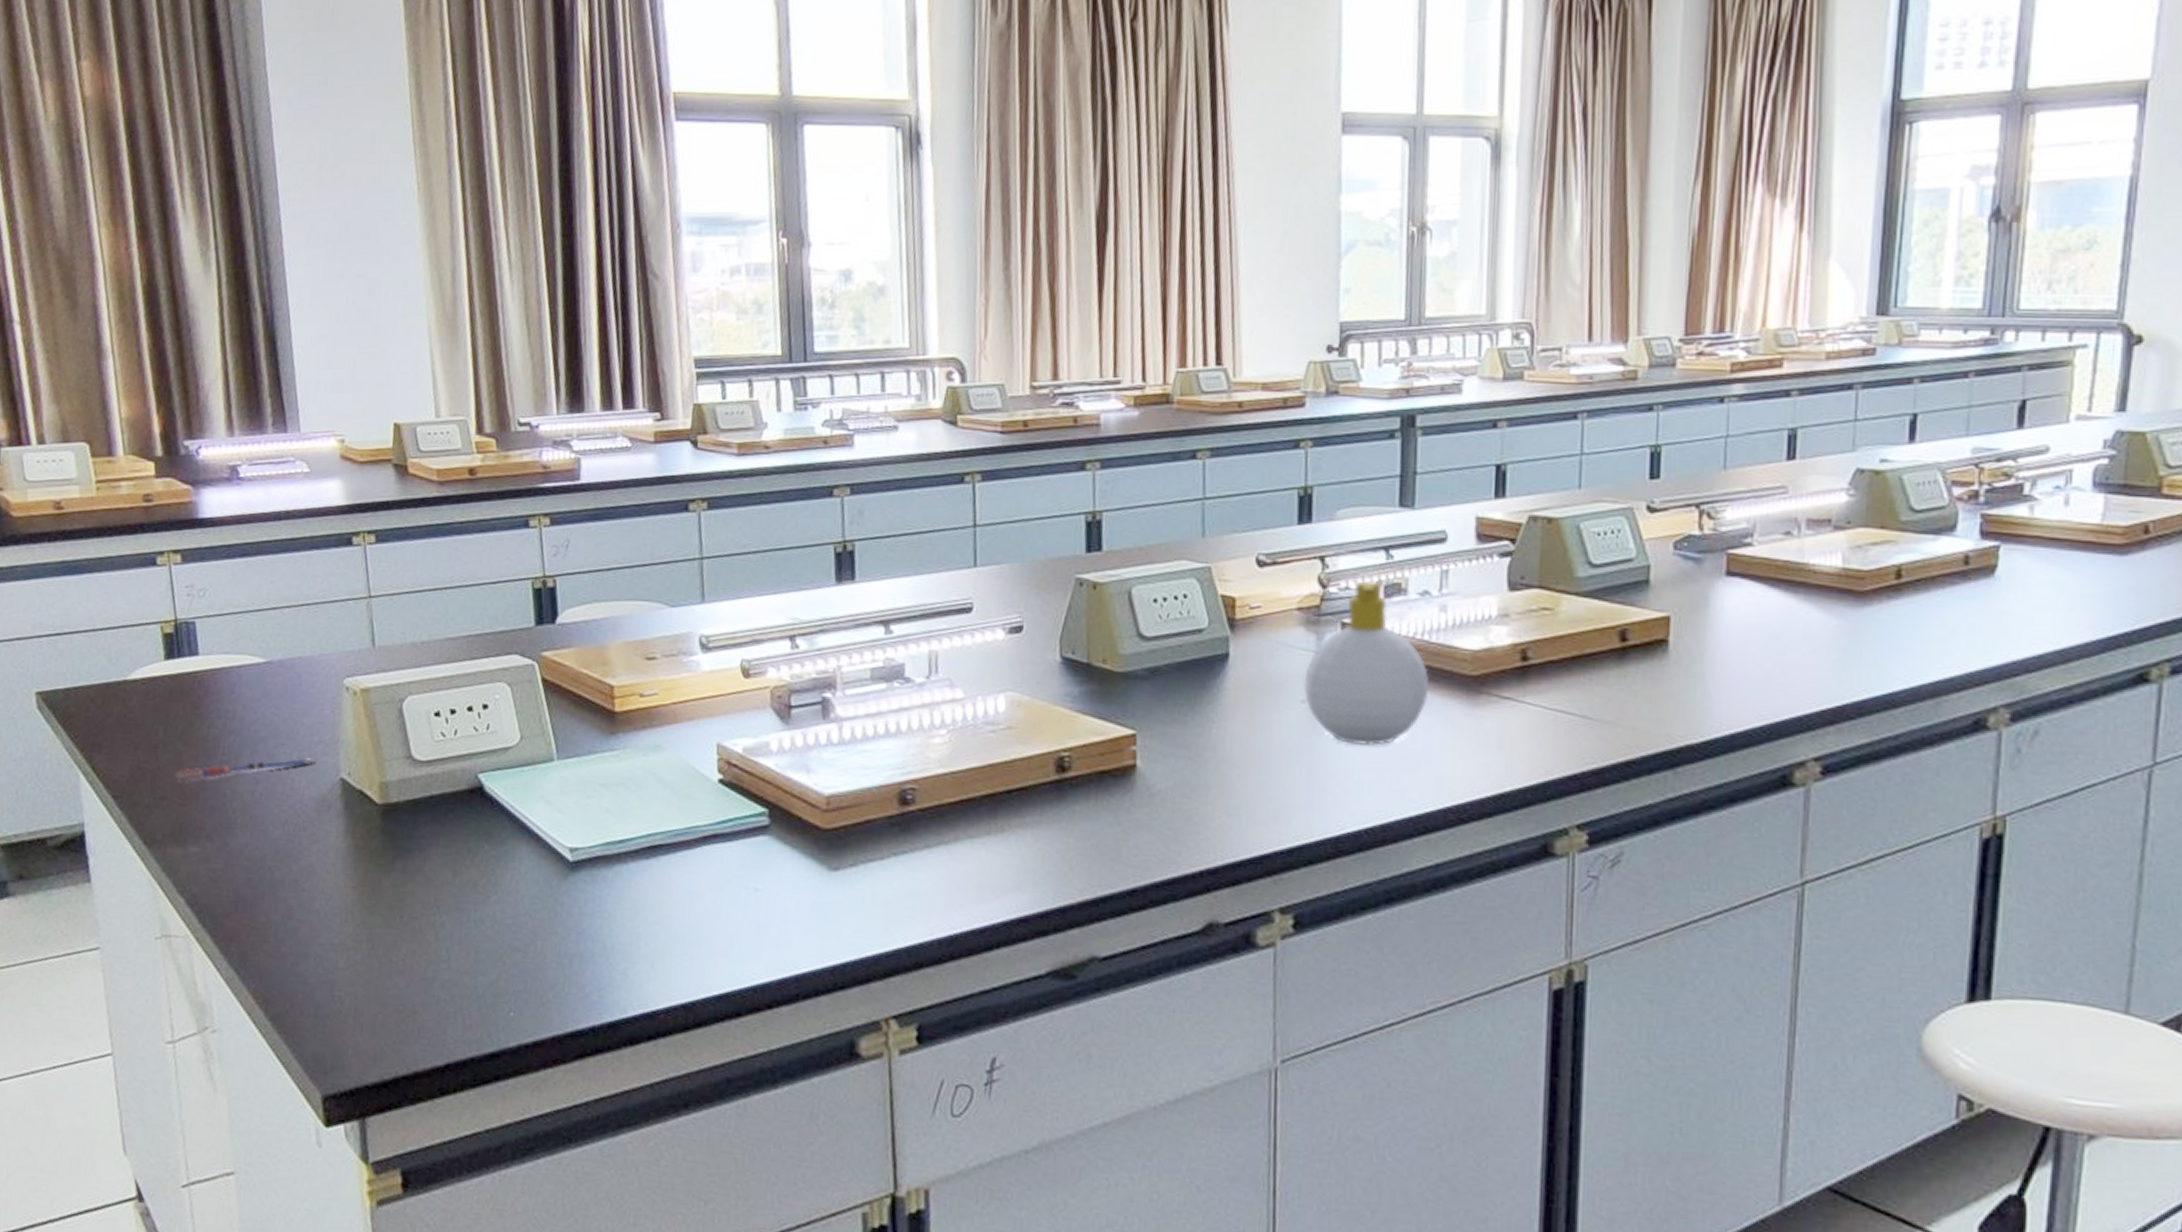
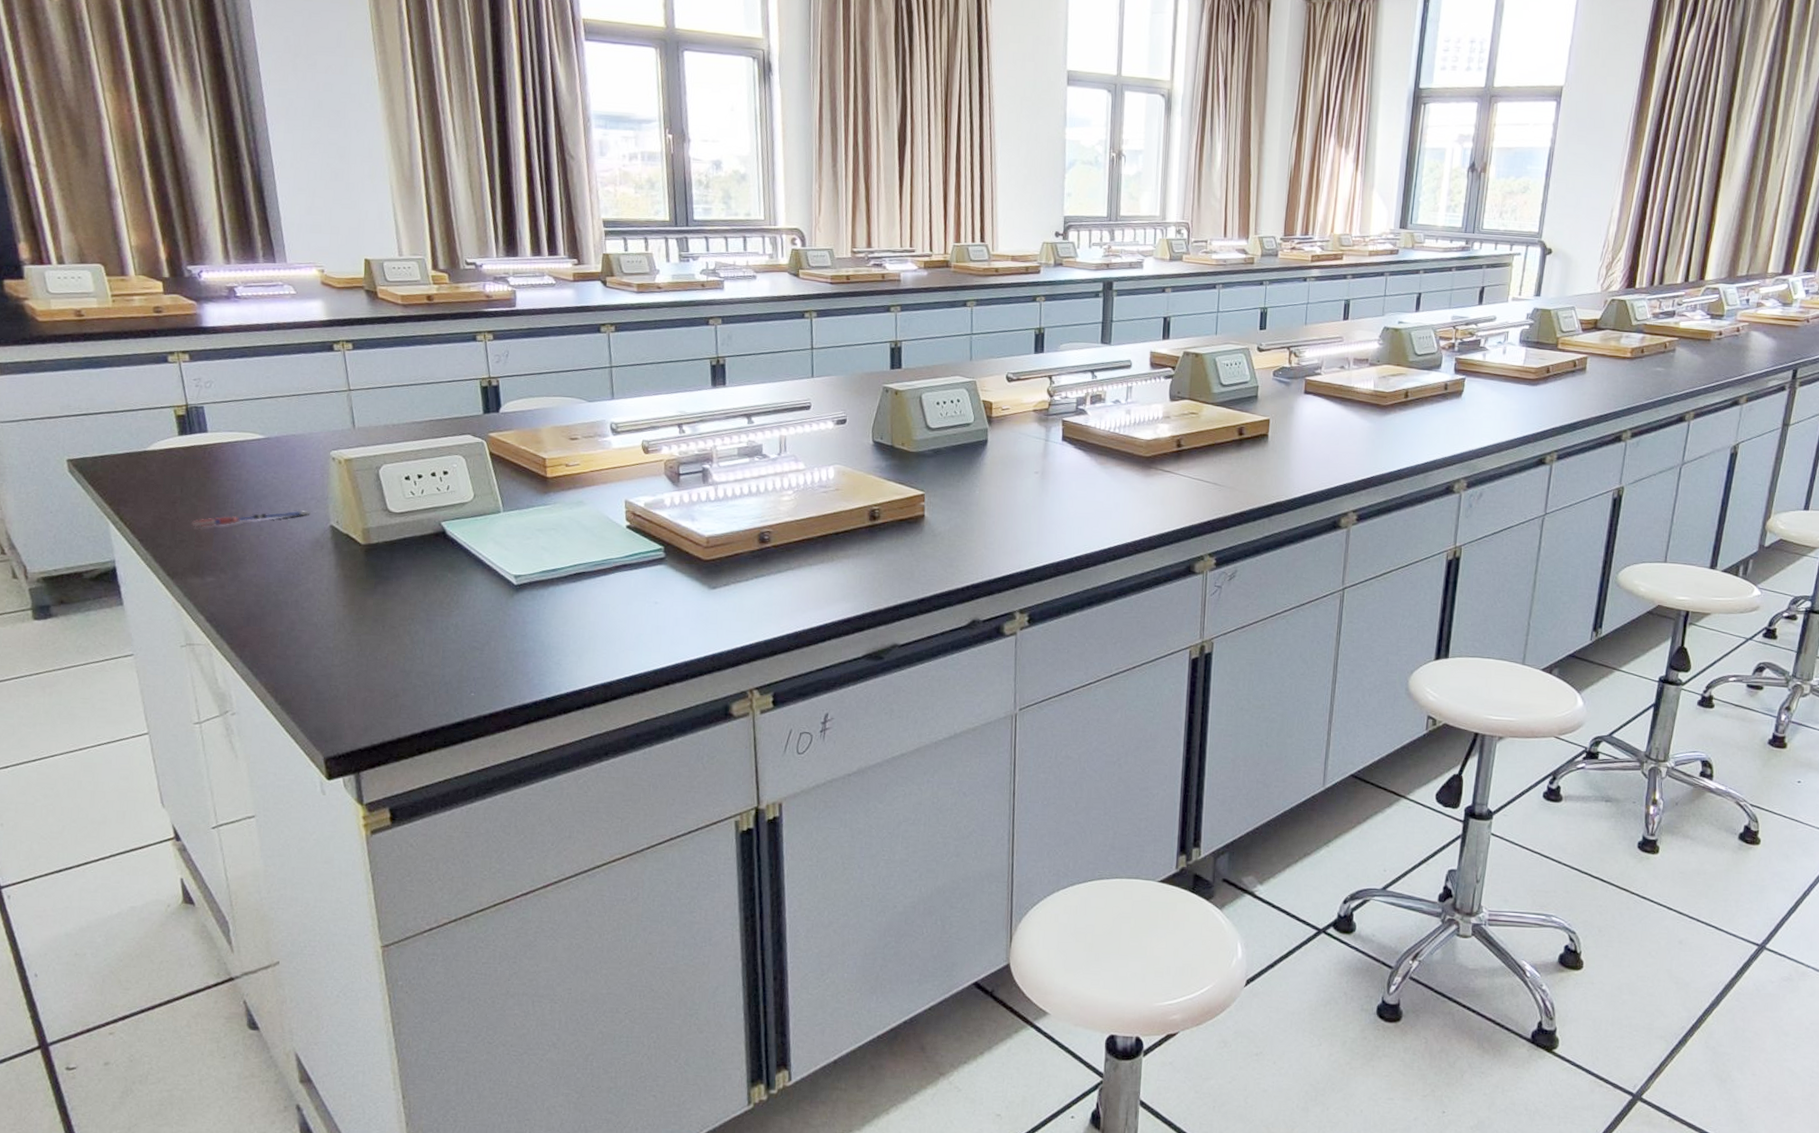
soap bottle: present [1304,580,1430,745] -> none [1037,392,1119,502]

